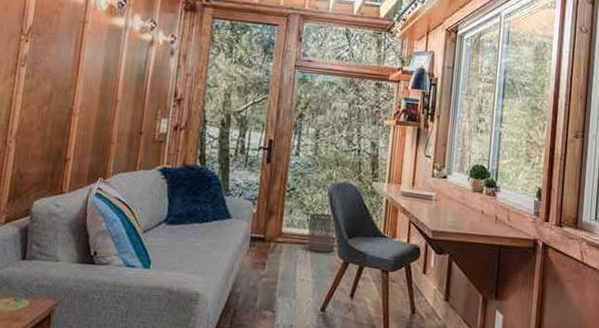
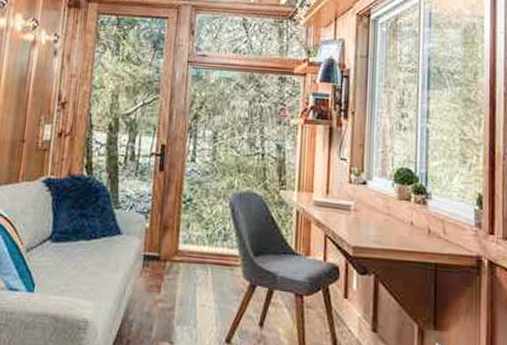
waste bin: present [307,213,336,253] -> none [208,227,240,273]

